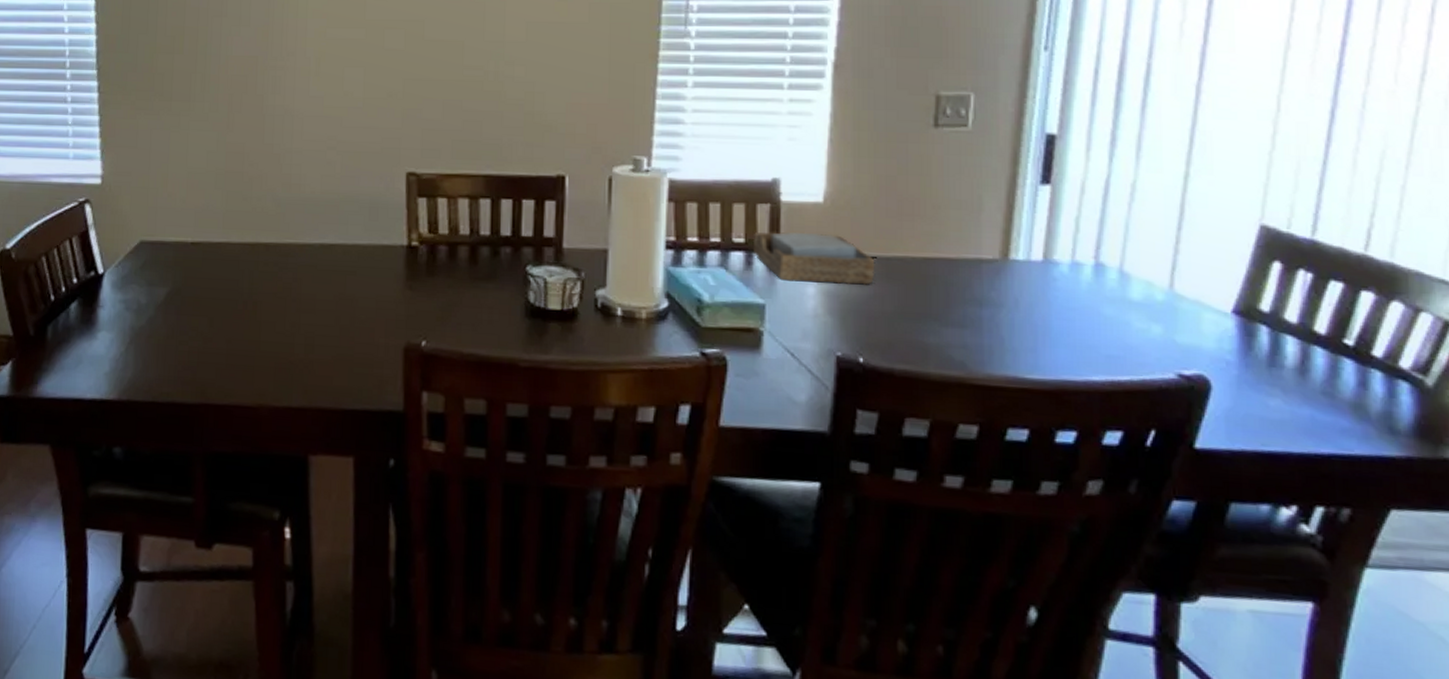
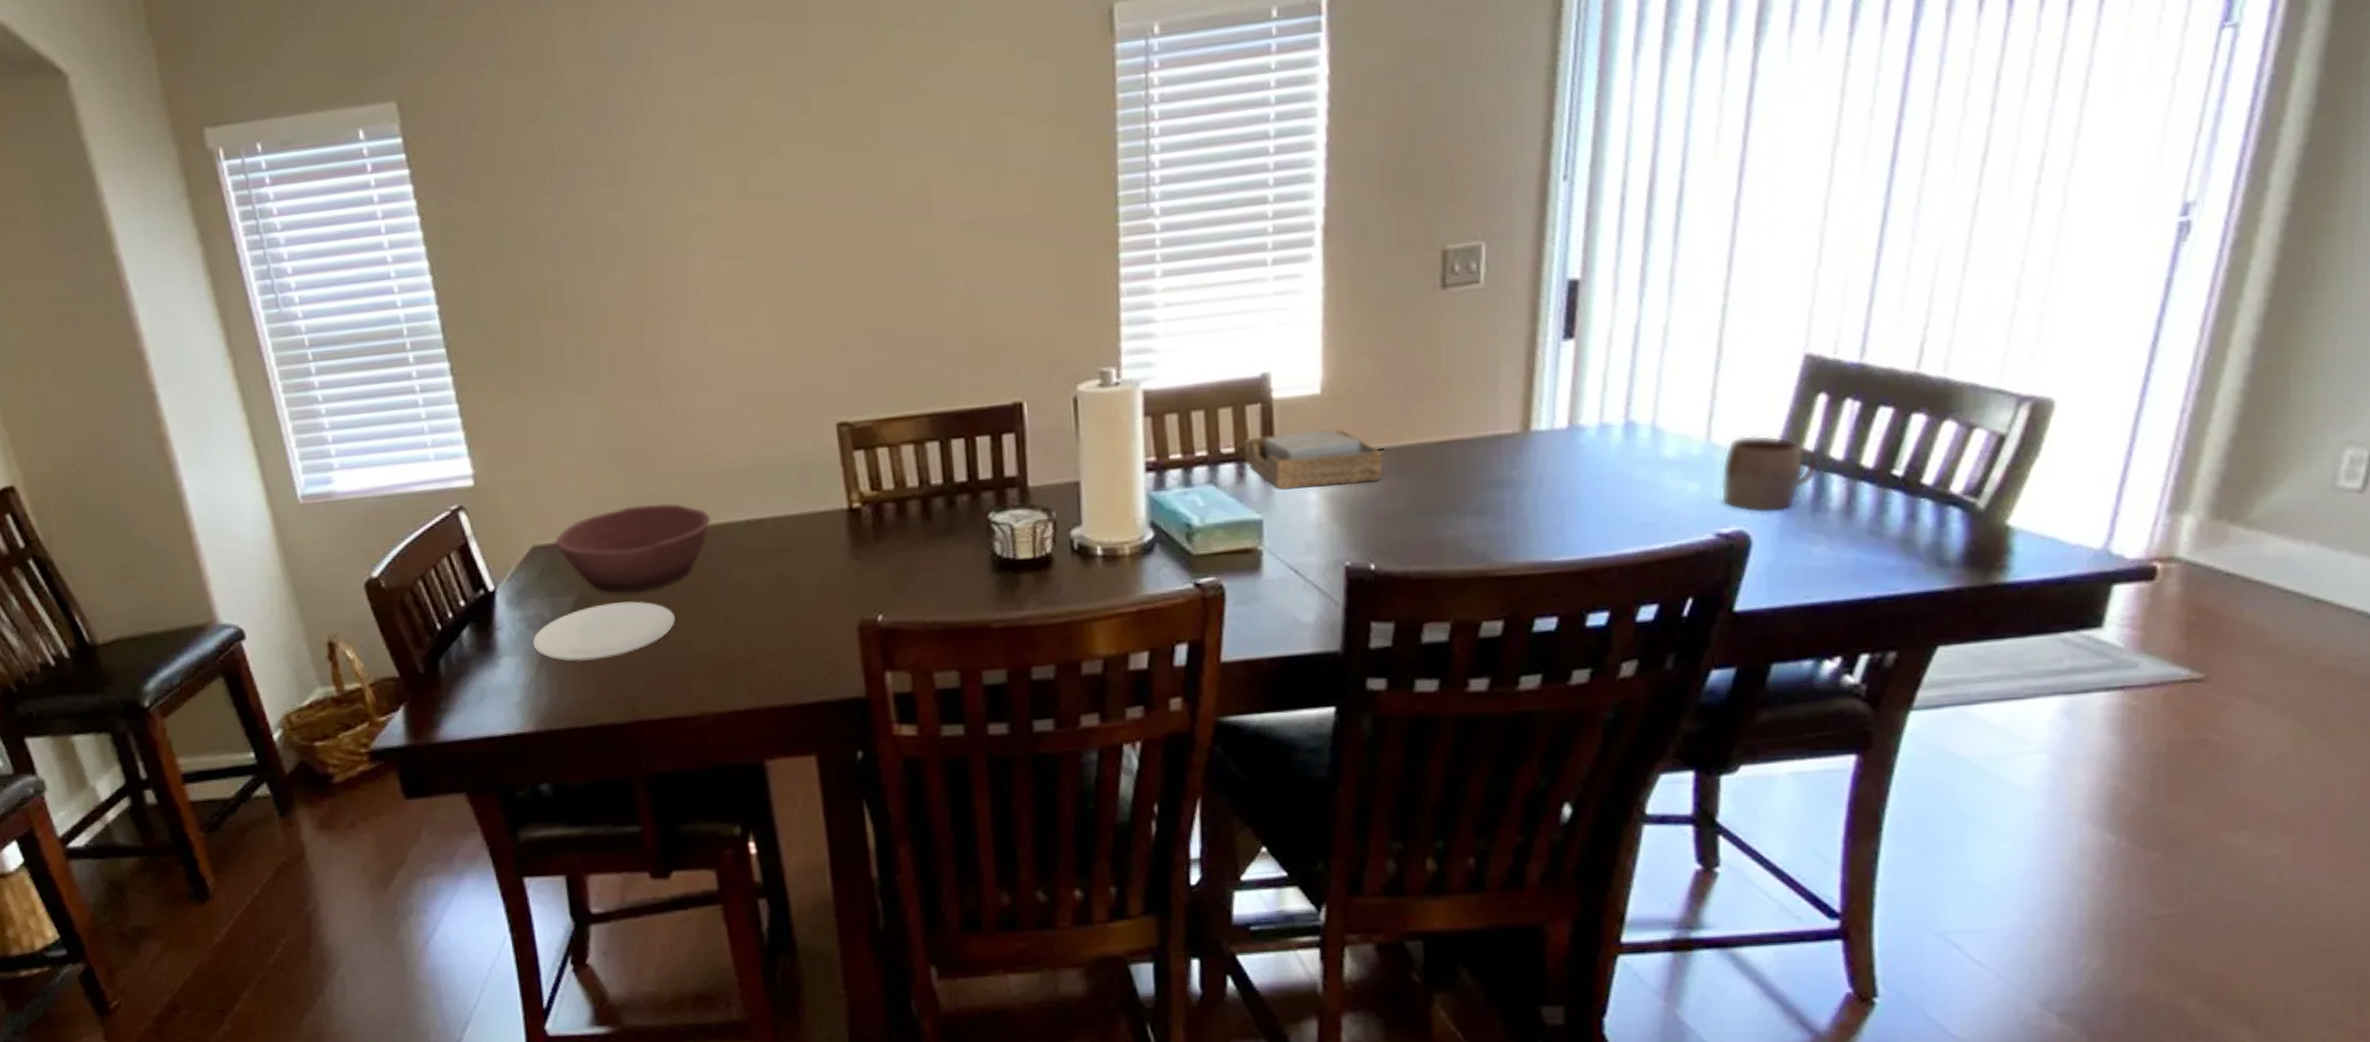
plate: none [127,298,250,346] -> present [532,601,675,662]
bowl: none [159,219,291,293] -> present [555,503,712,594]
mug: none [1183,289,1275,362] -> present [1721,434,1820,513]

